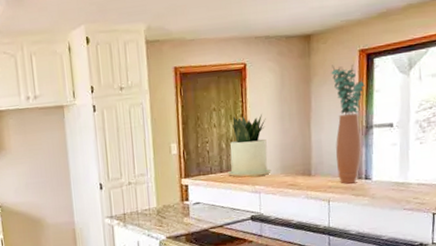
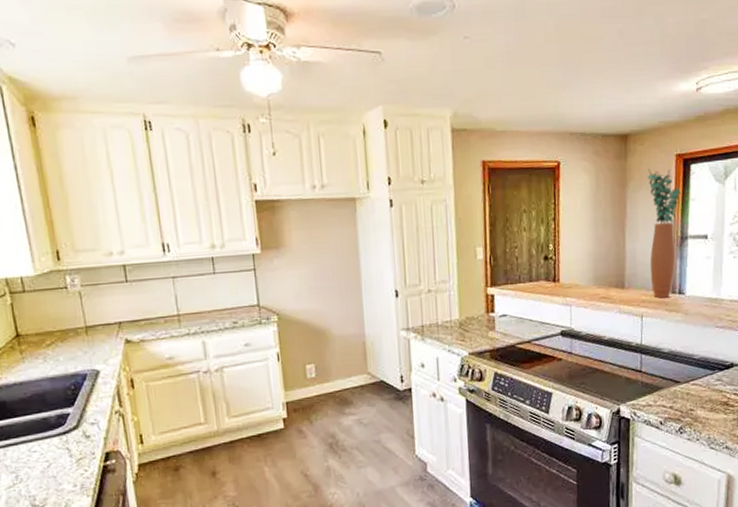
planter: present [227,114,271,178] -> none [536,218,583,288]

